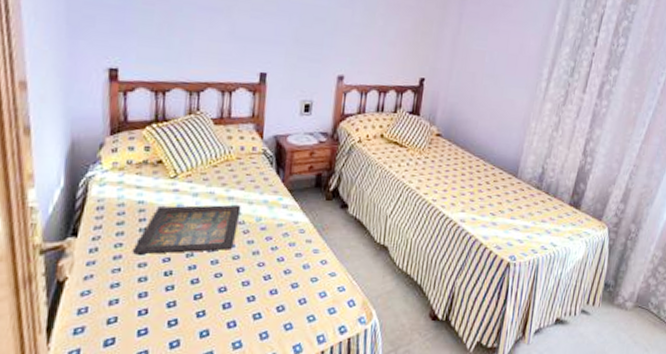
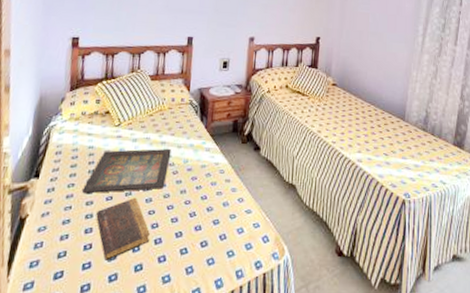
book: none [151,258,217,327] -> present [96,197,150,261]

